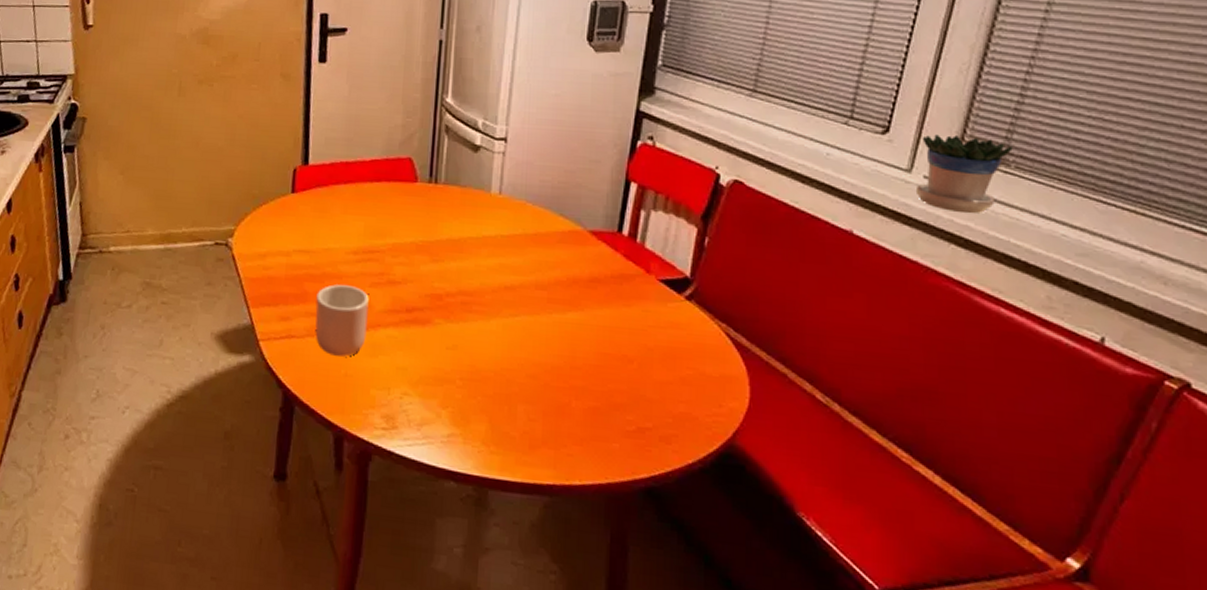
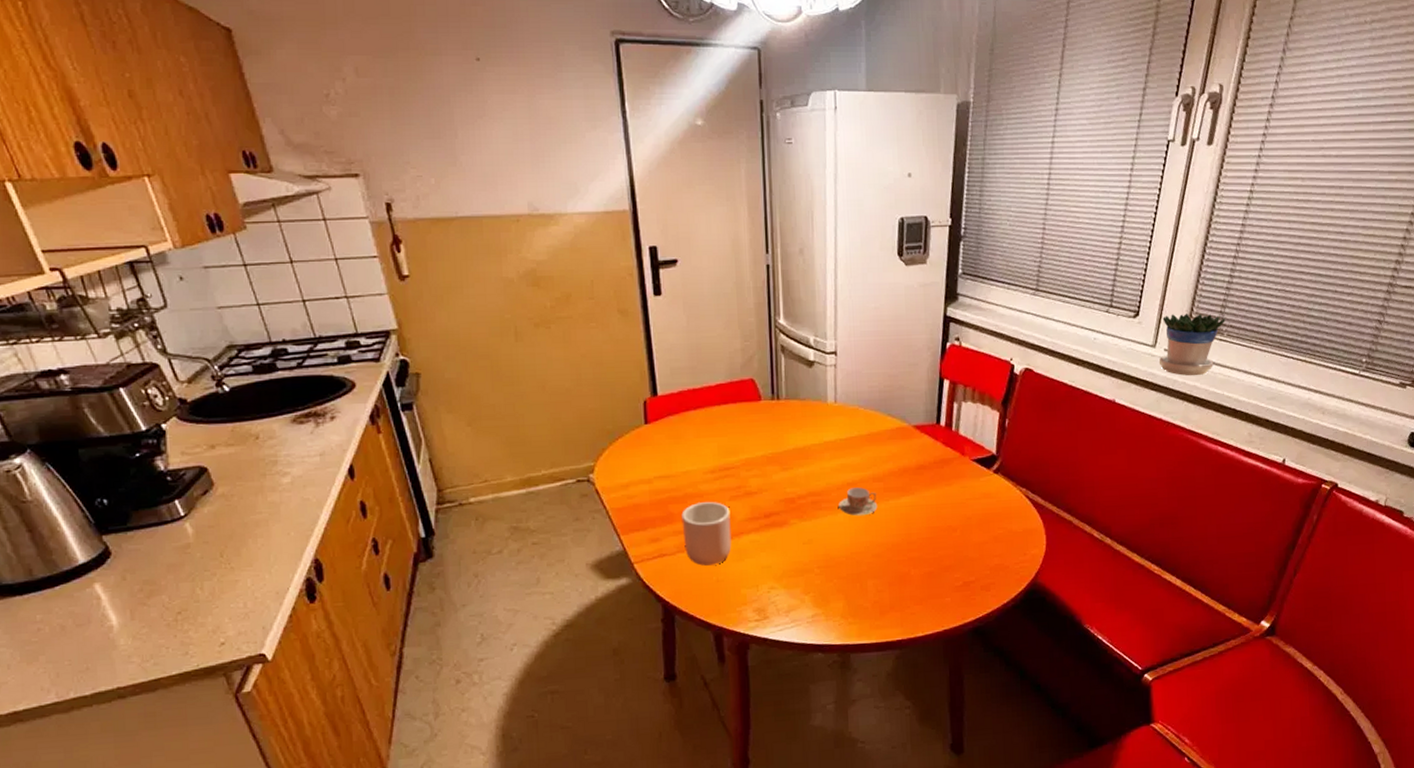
teacup: none [492,292,539,328] -> present [839,487,878,517]

